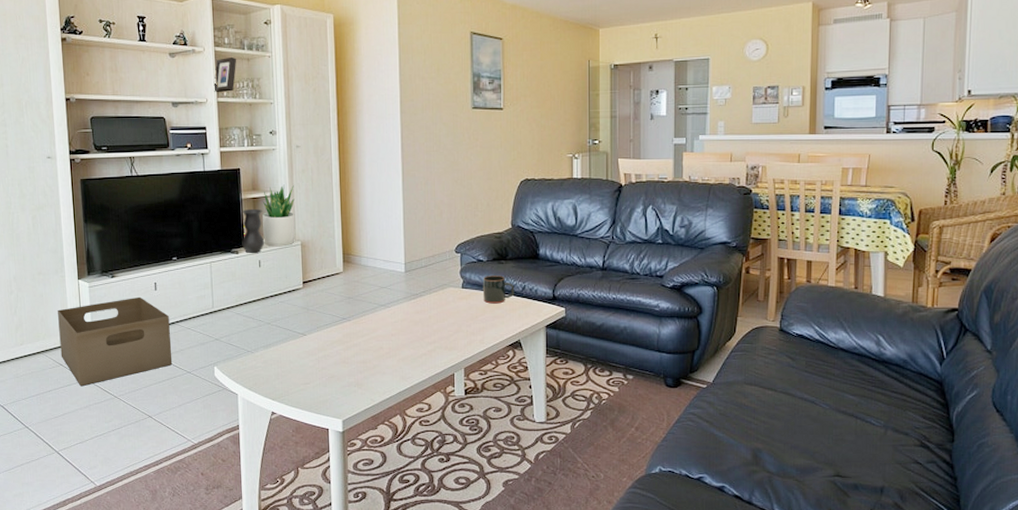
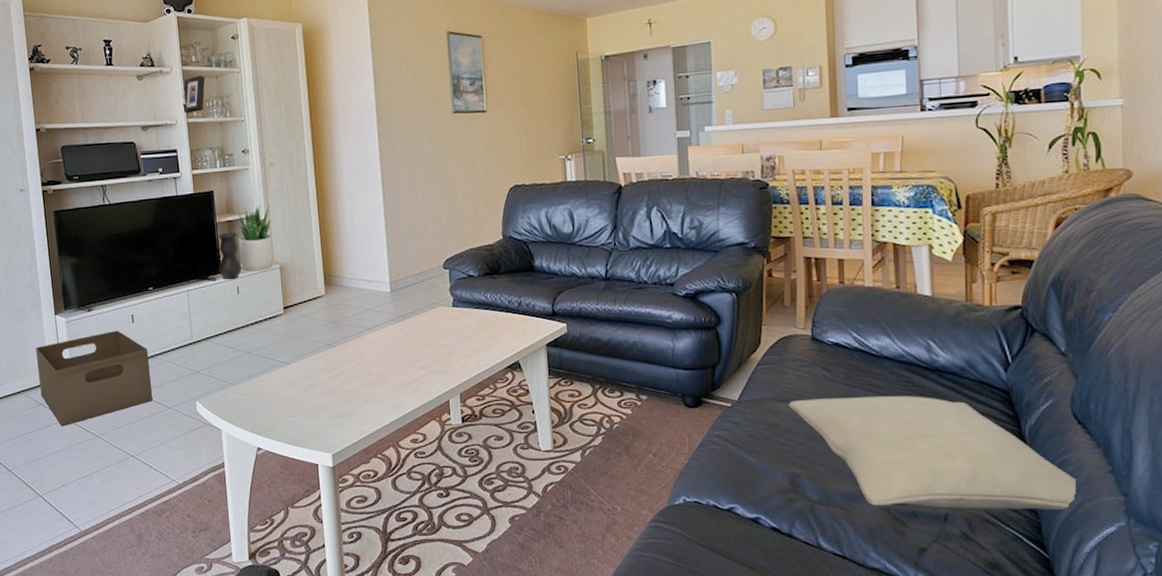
mug: present [482,276,515,304] -> none [474,291,510,323]
pillow: none [755,382,992,486] -> present [788,395,1077,511]

